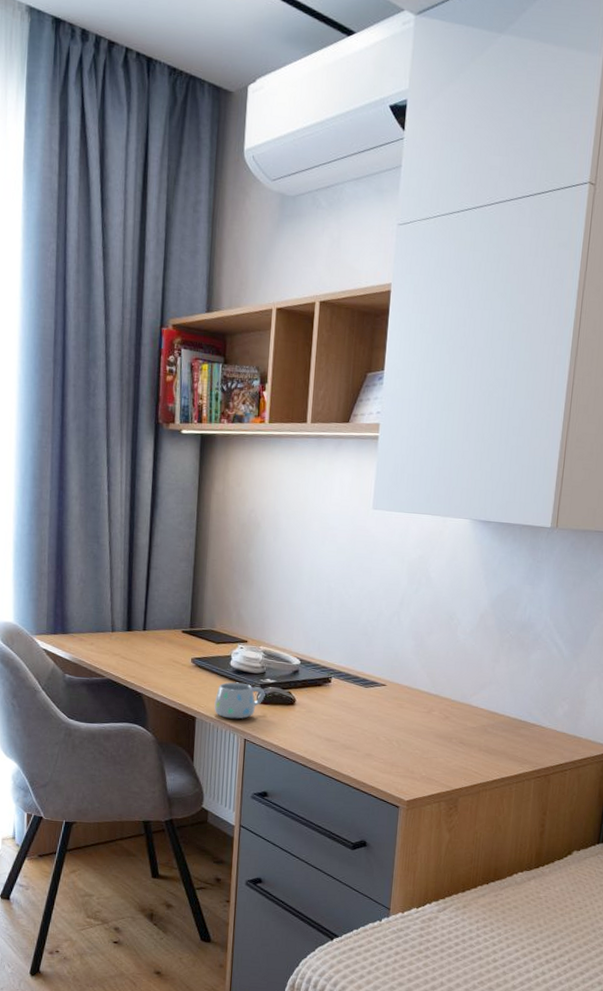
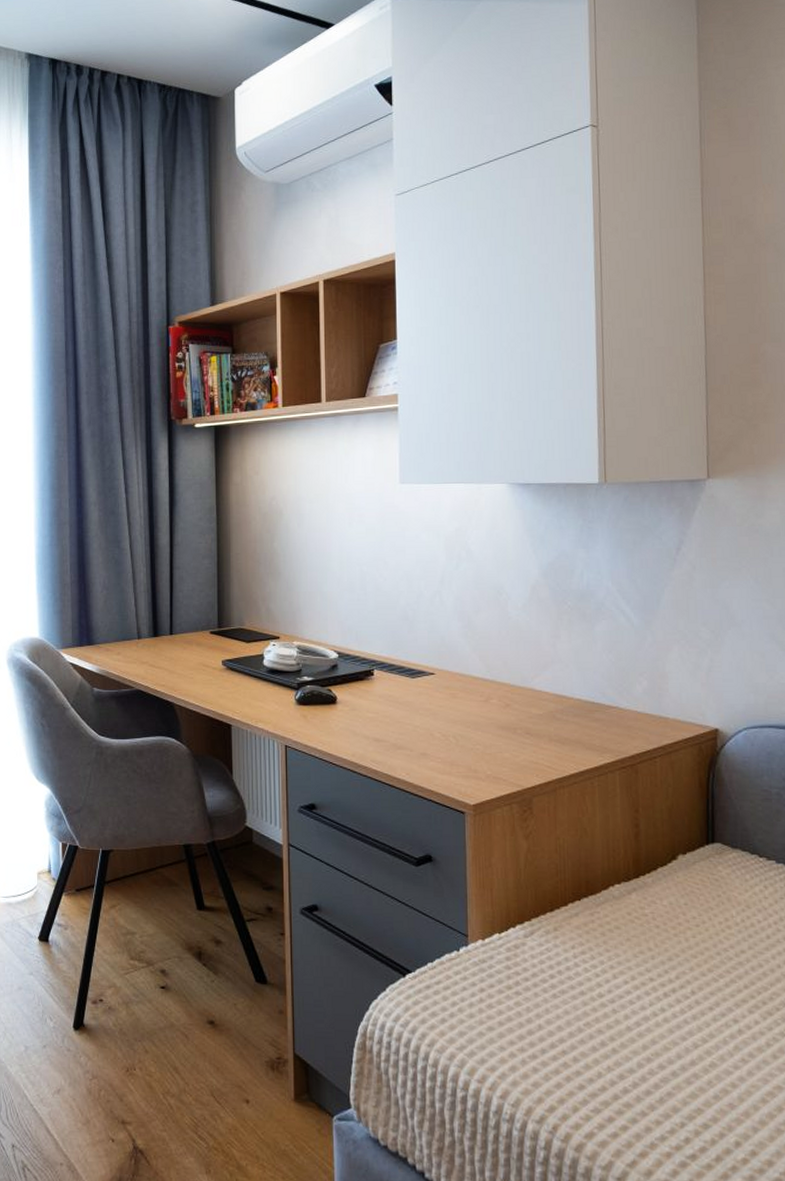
mug: present [214,682,265,719] -> none [250,683,303,724]

